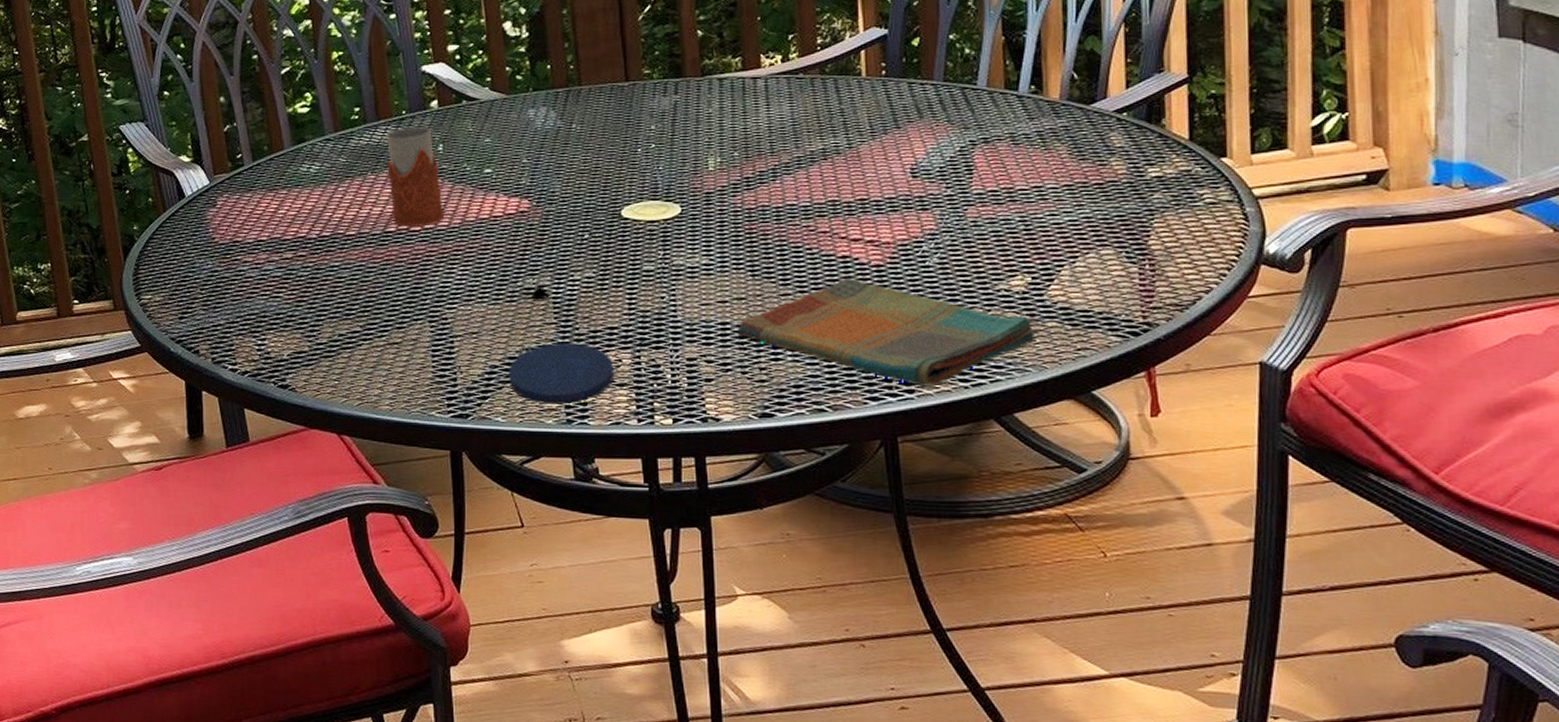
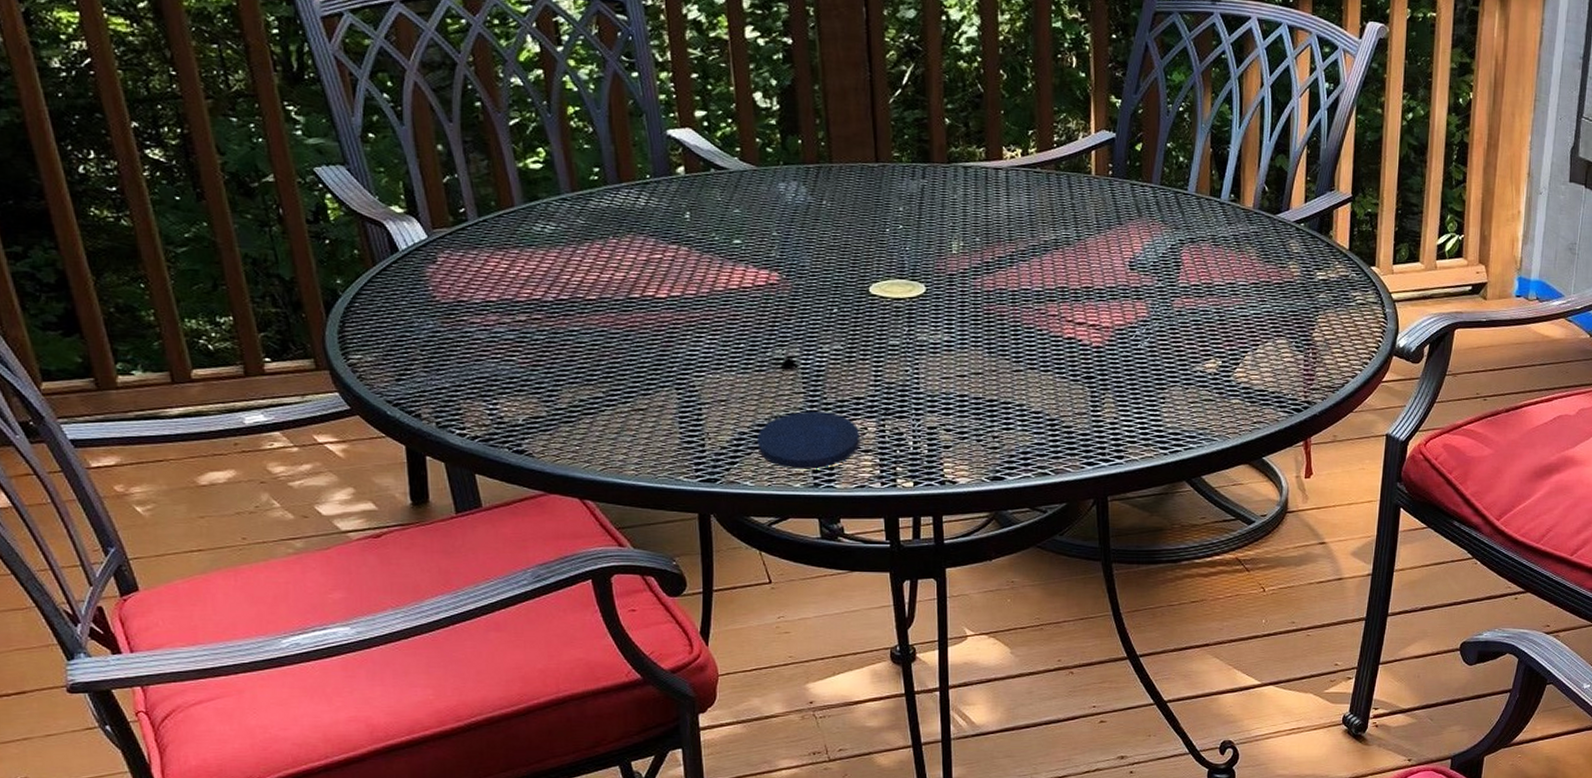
drinking glass: present [386,127,445,227] -> none [628,192,692,294]
dish towel: present [737,277,1039,387] -> none [974,357,1225,453]

